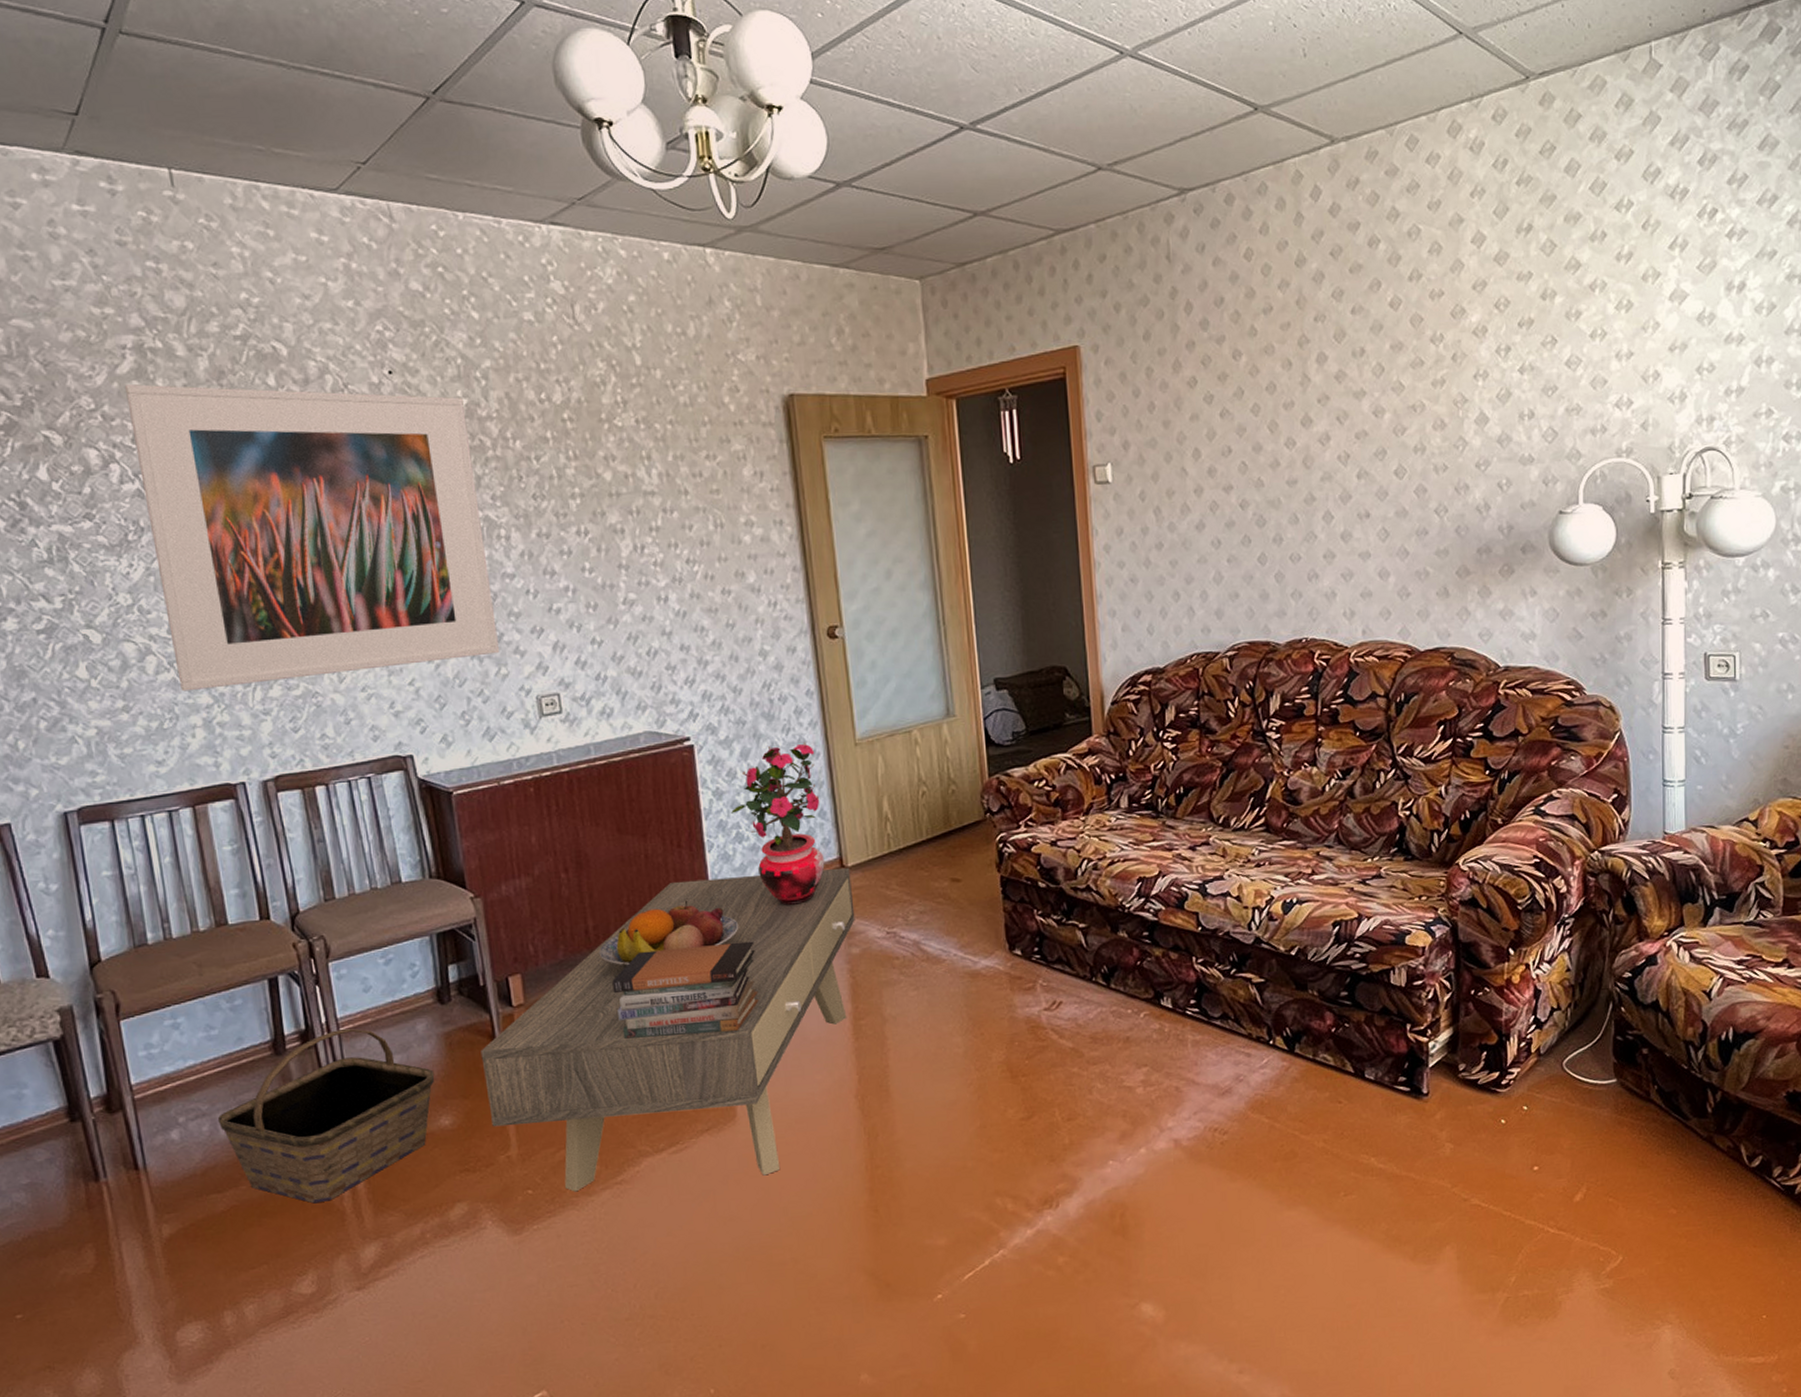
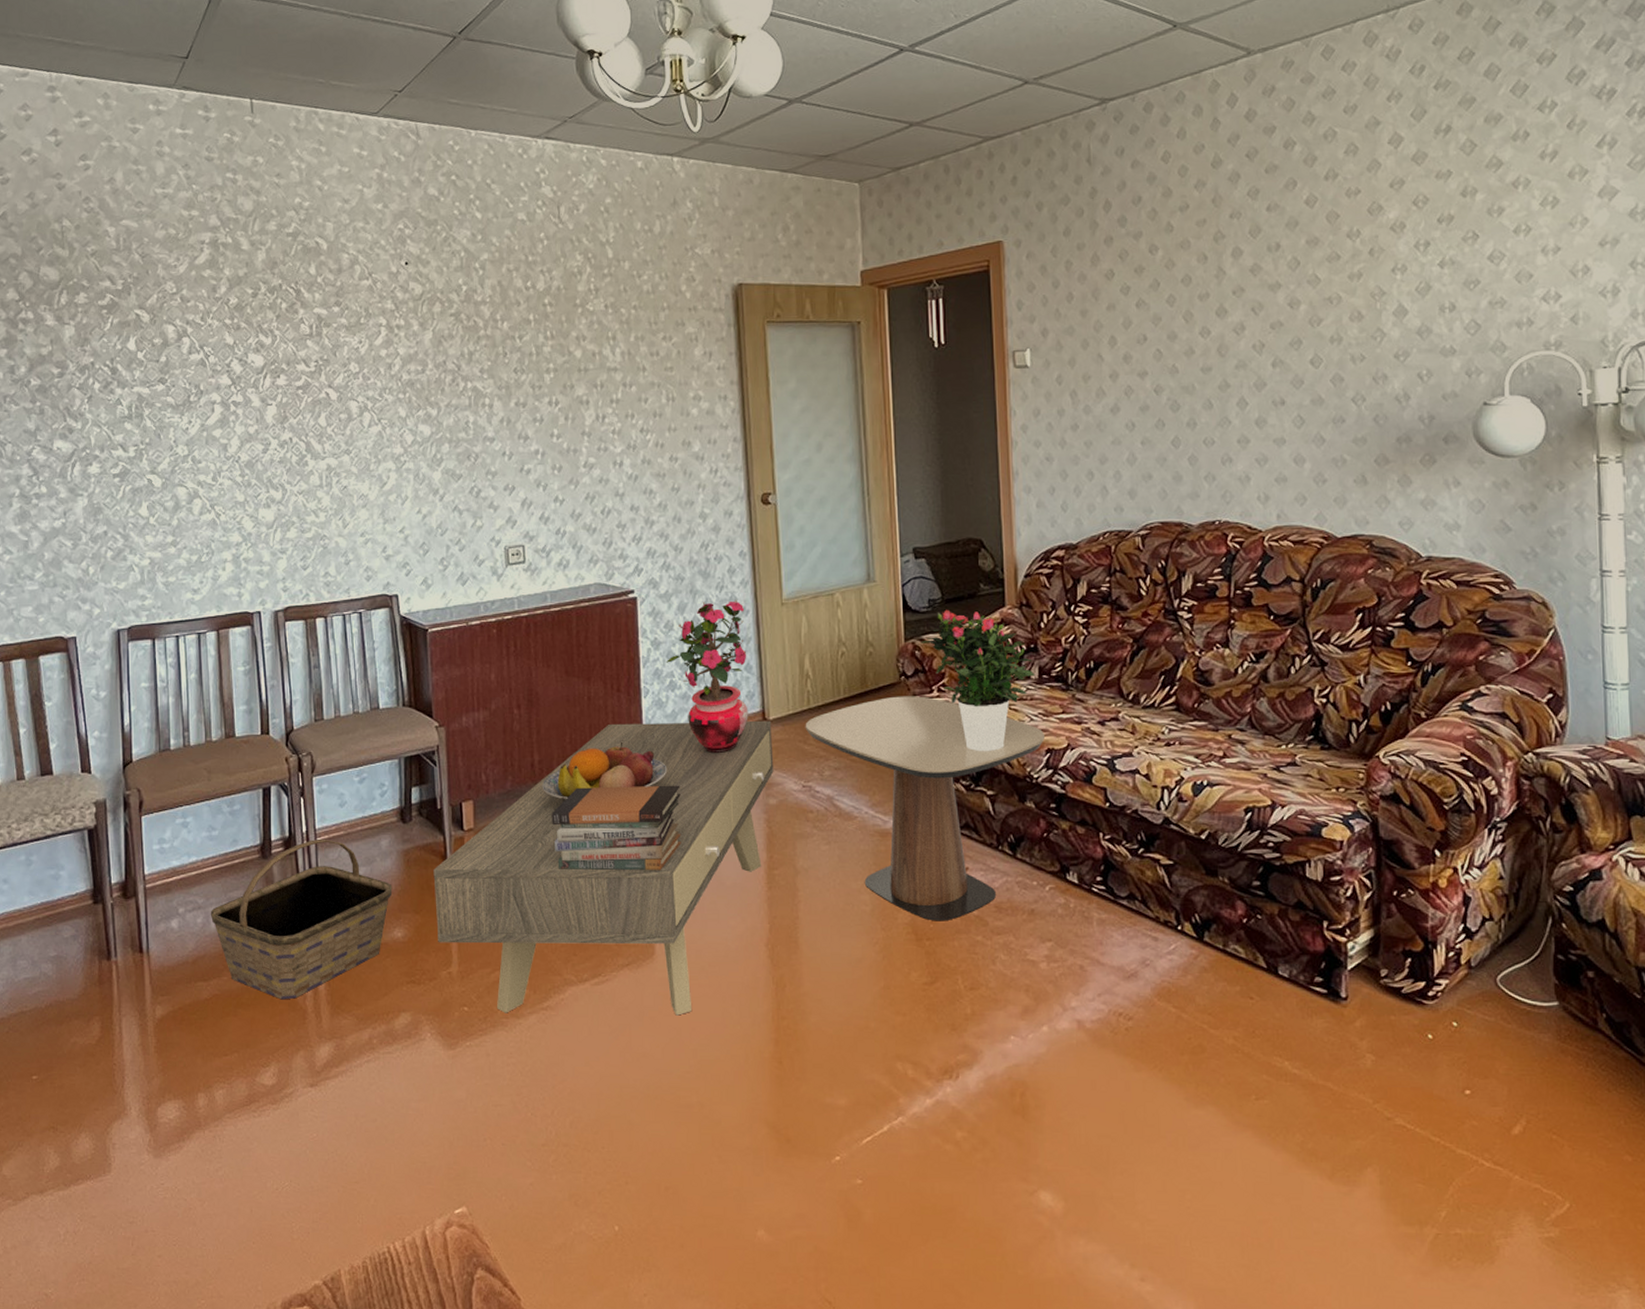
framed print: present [125,383,500,692] -> none [201,272,477,531]
side table: none [886,832,1136,1057] -> present [805,696,1044,921]
potted flower: none [1005,741,1124,886] -> present [920,609,1035,752]

